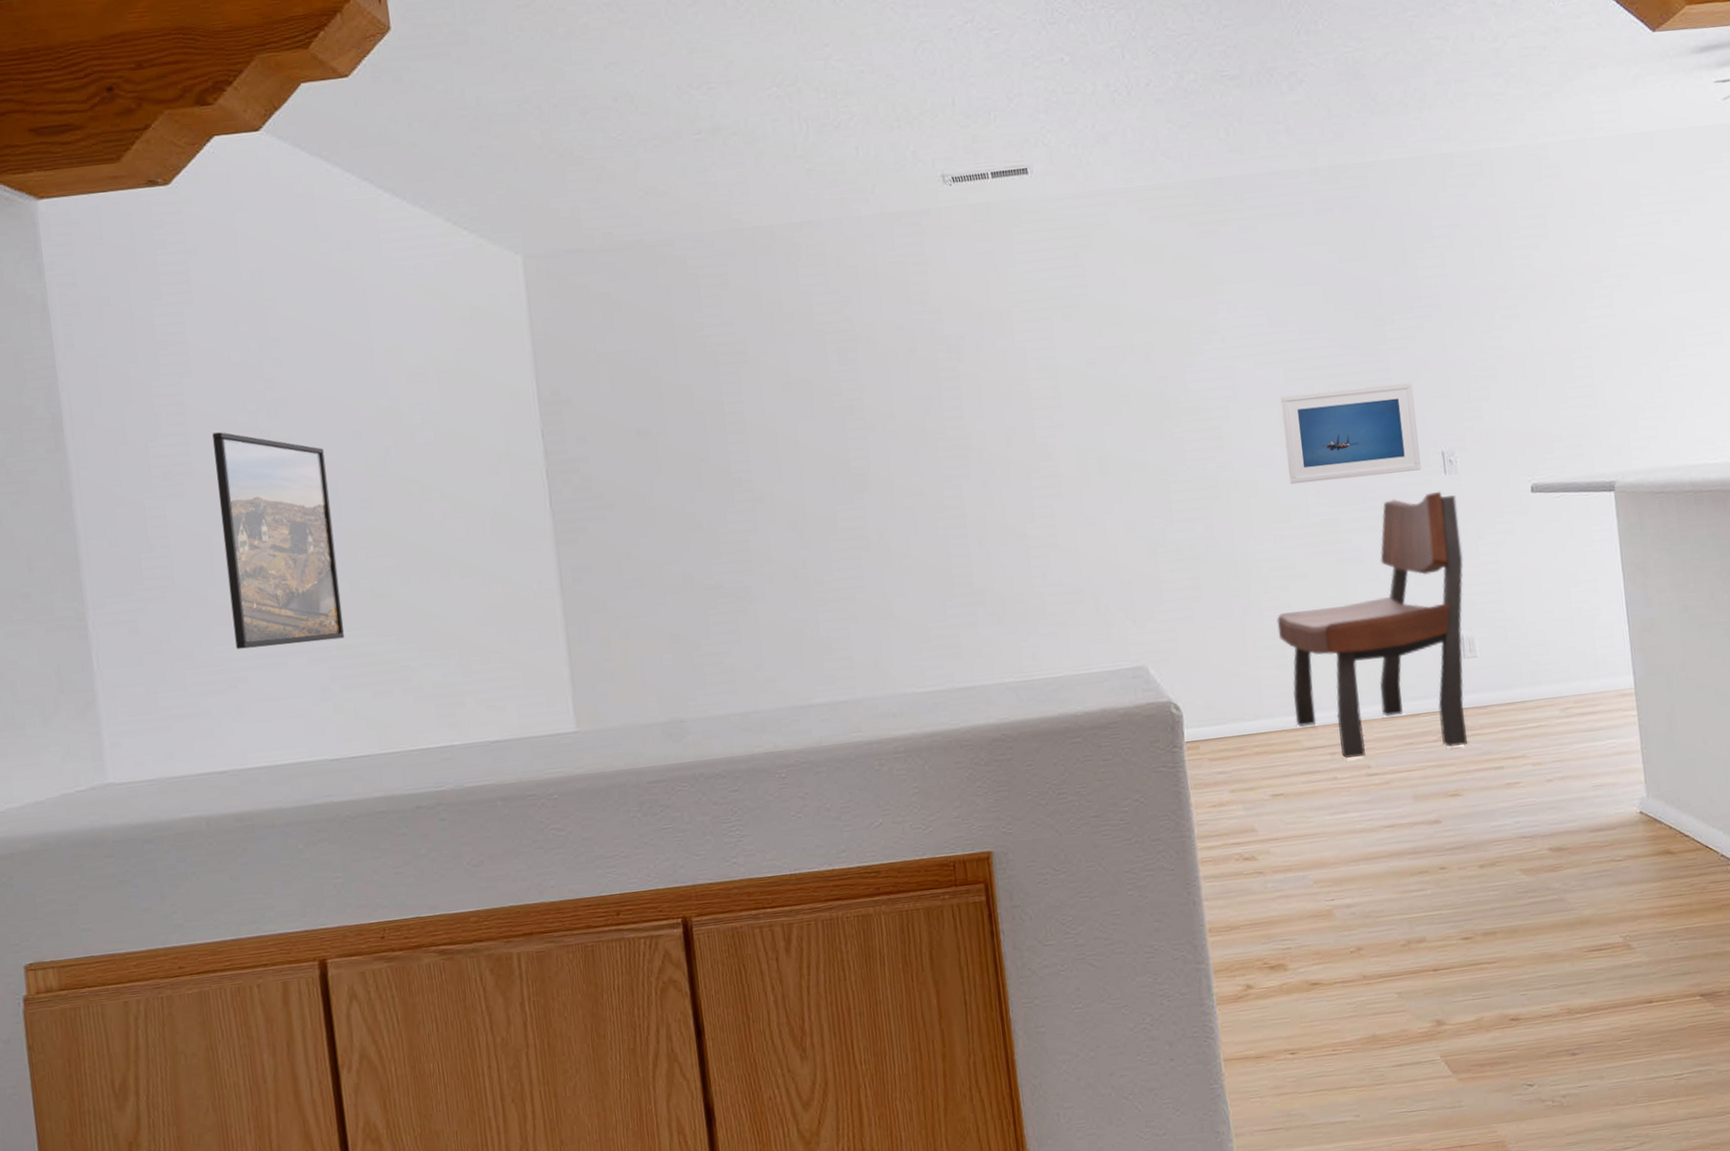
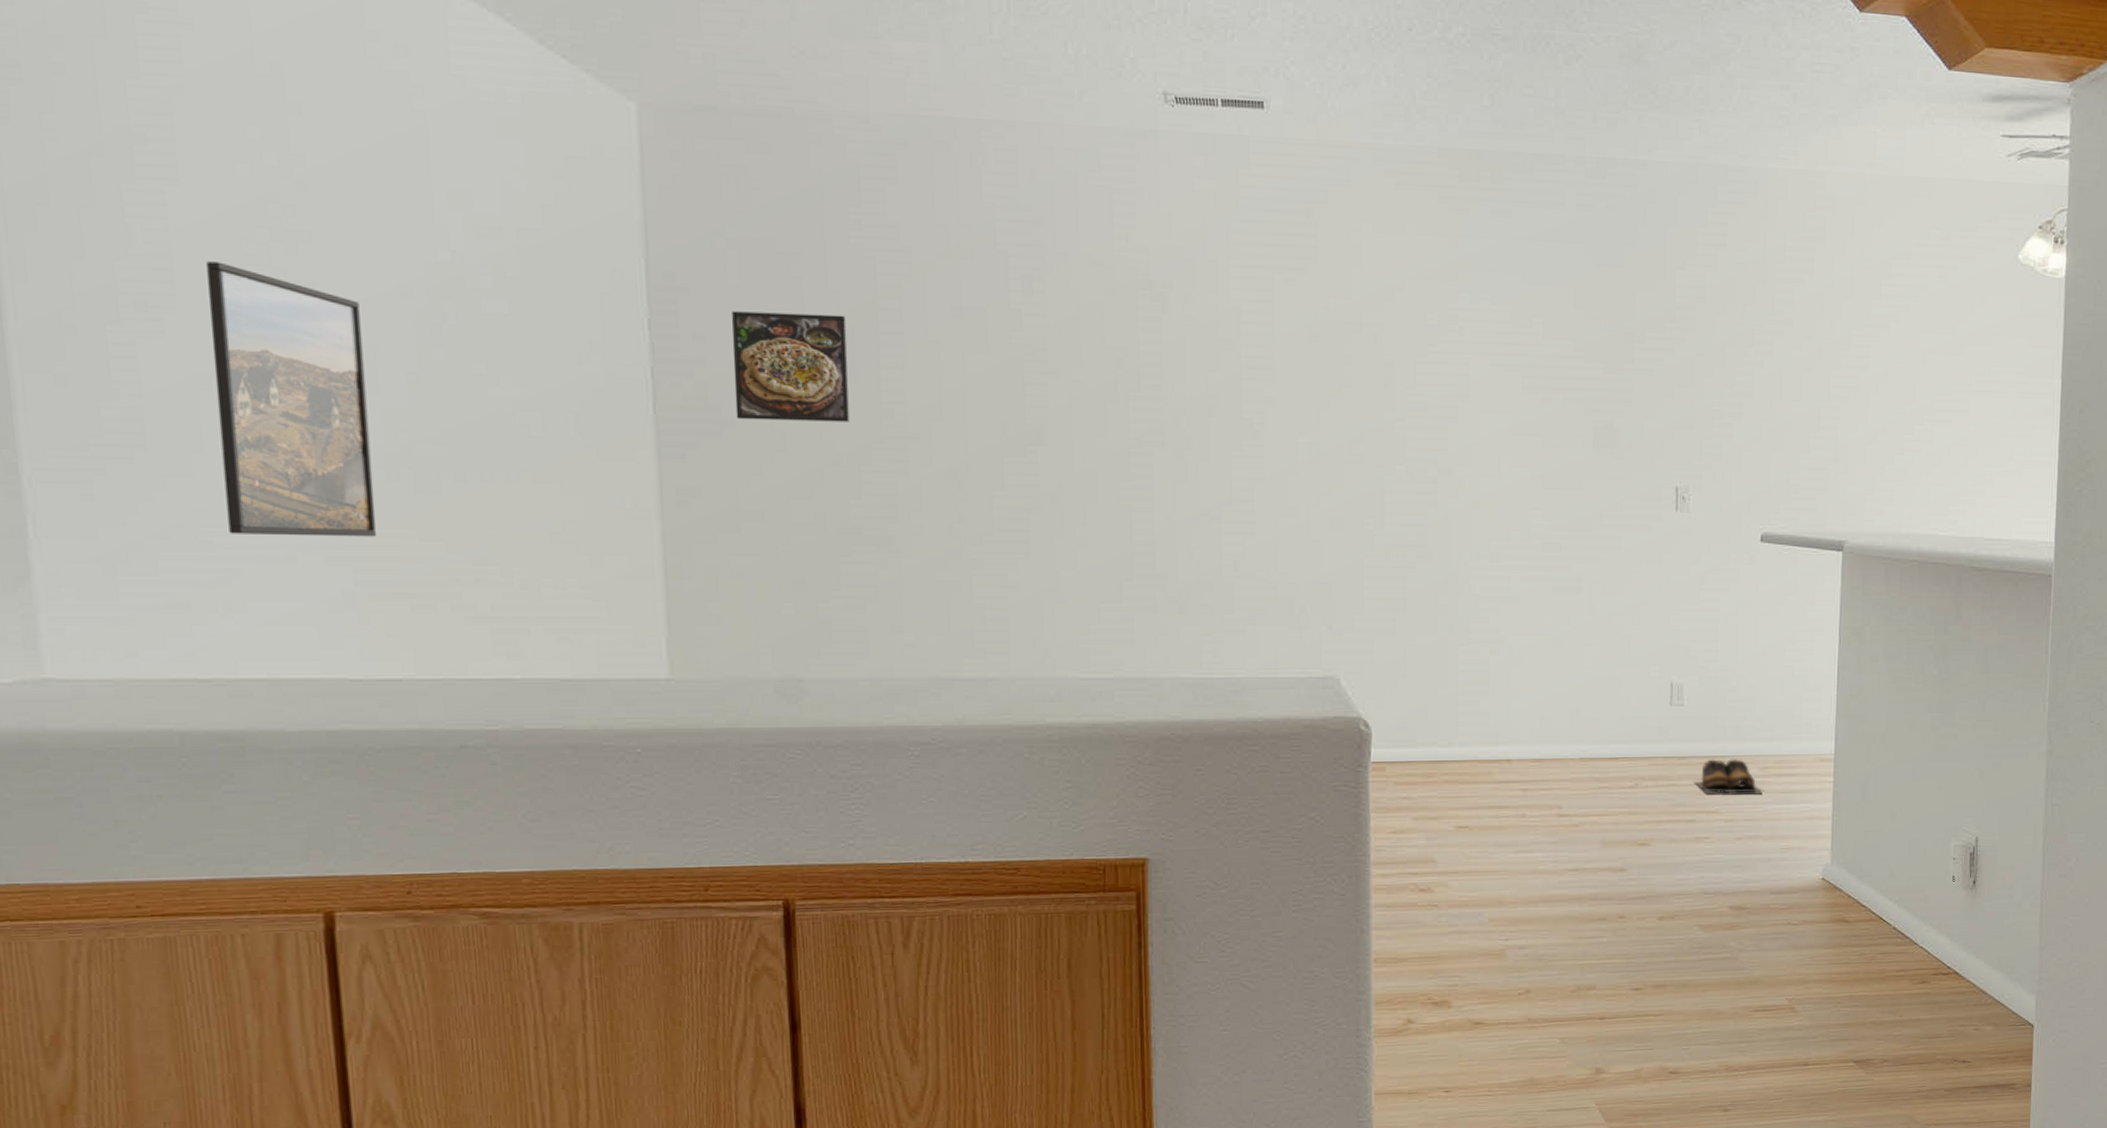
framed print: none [606,403,706,503] -> present [732,311,849,422]
bench: present [1277,491,1468,759] -> none [1483,528,1684,797]
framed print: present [1280,382,1421,485] -> none [1514,404,1655,503]
shoes: none [1497,702,1568,739] -> present [1694,759,1764,794]

